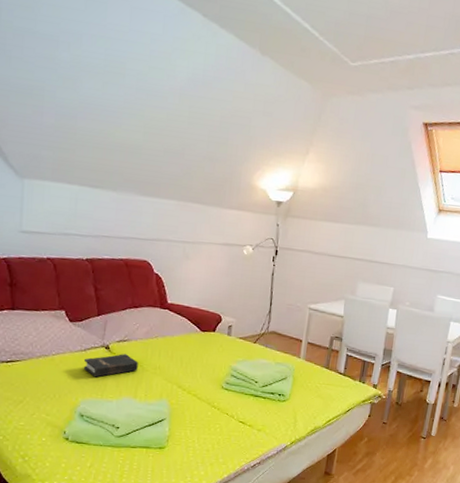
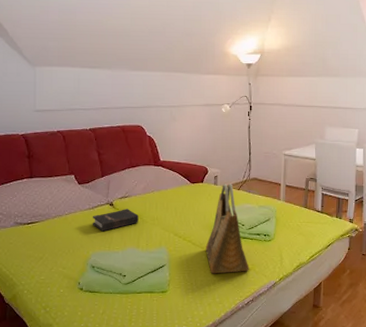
grocery bag: none [211,335,259,433] -> present [205,184,249,274]

